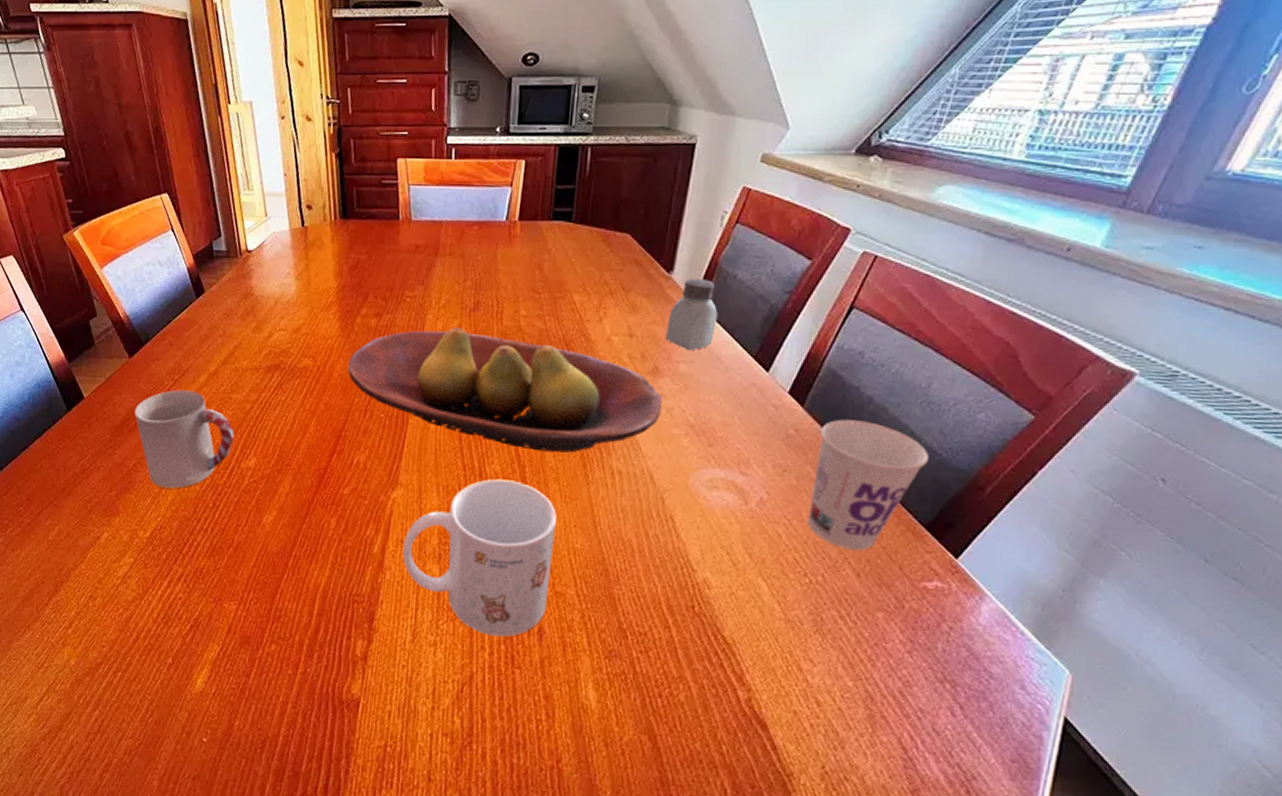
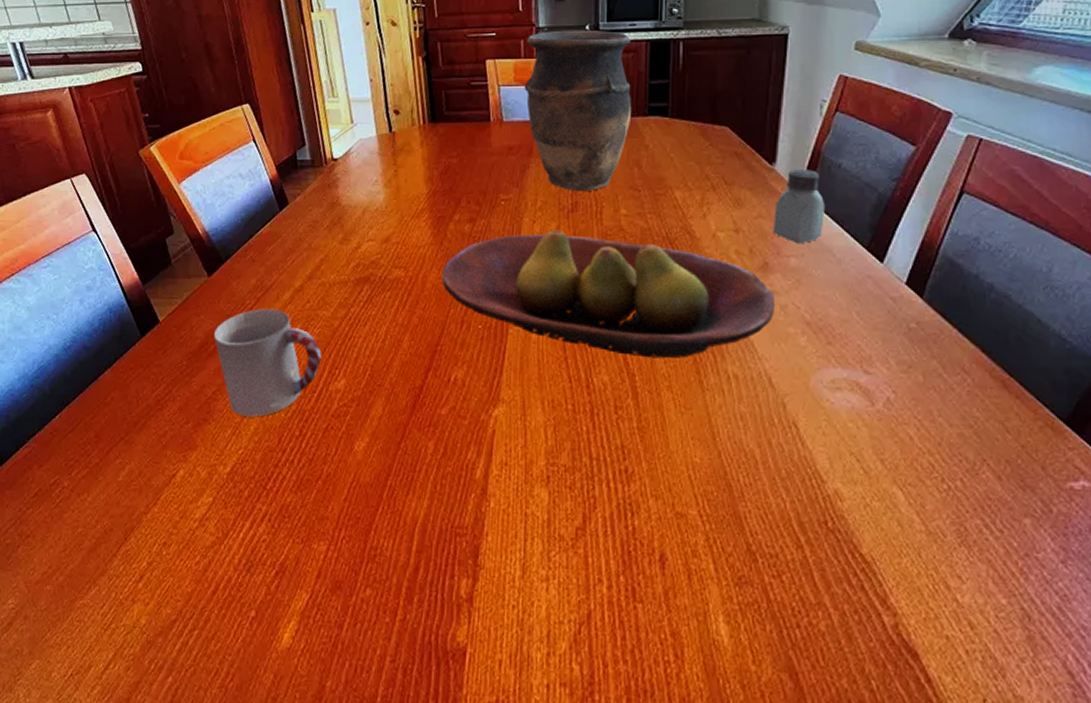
mug: present [402,479,557,637] -> none [507,390,672,568]
vase: none [433,131,540,292] -> present [524,30,632,192]
cup: present [807,419,929,550] -> none [939,309,1059,450]

